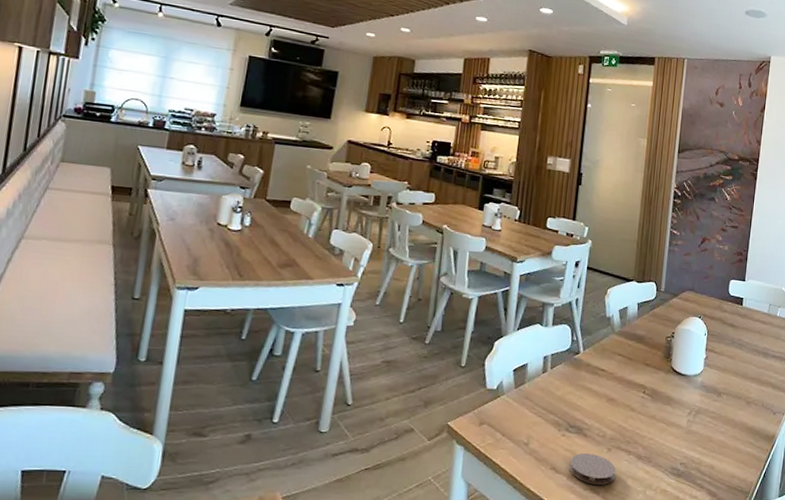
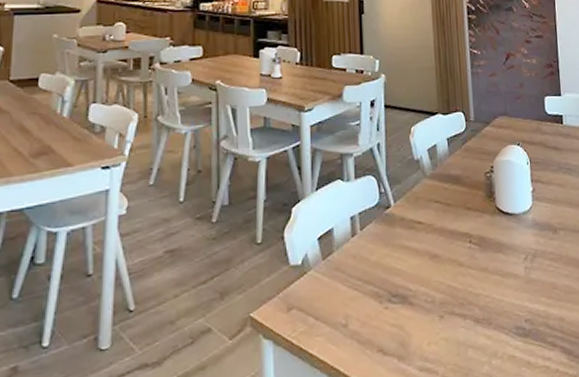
coaster: present [569,453,616,485] -> none [398,324,453,363]

